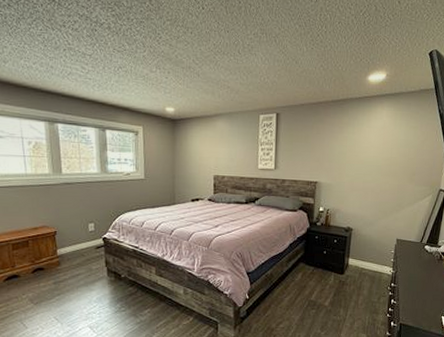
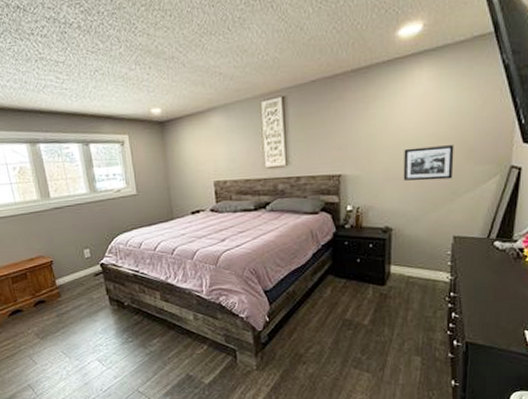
picture frame: none [363,167,402,194] -> present [403,145,454,181]

